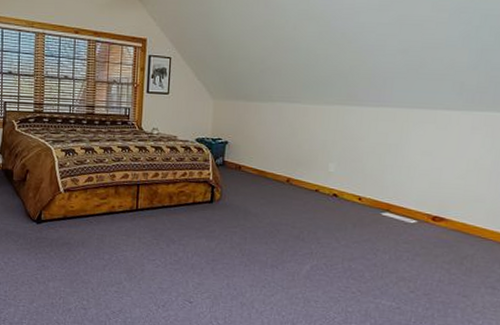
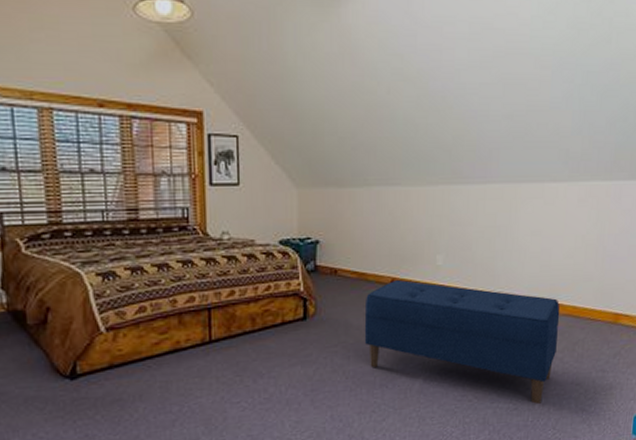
bench: none [260,179,449,307] -> present [364,279,560,404]

